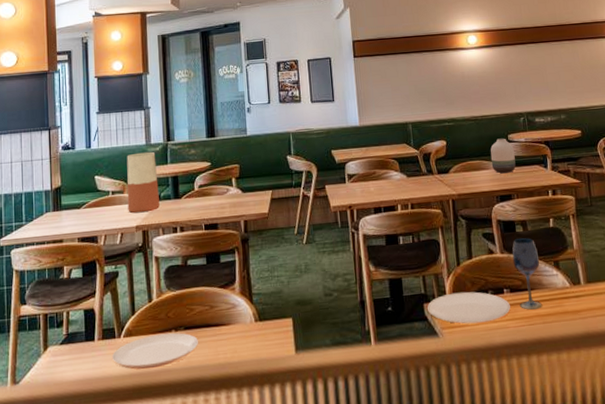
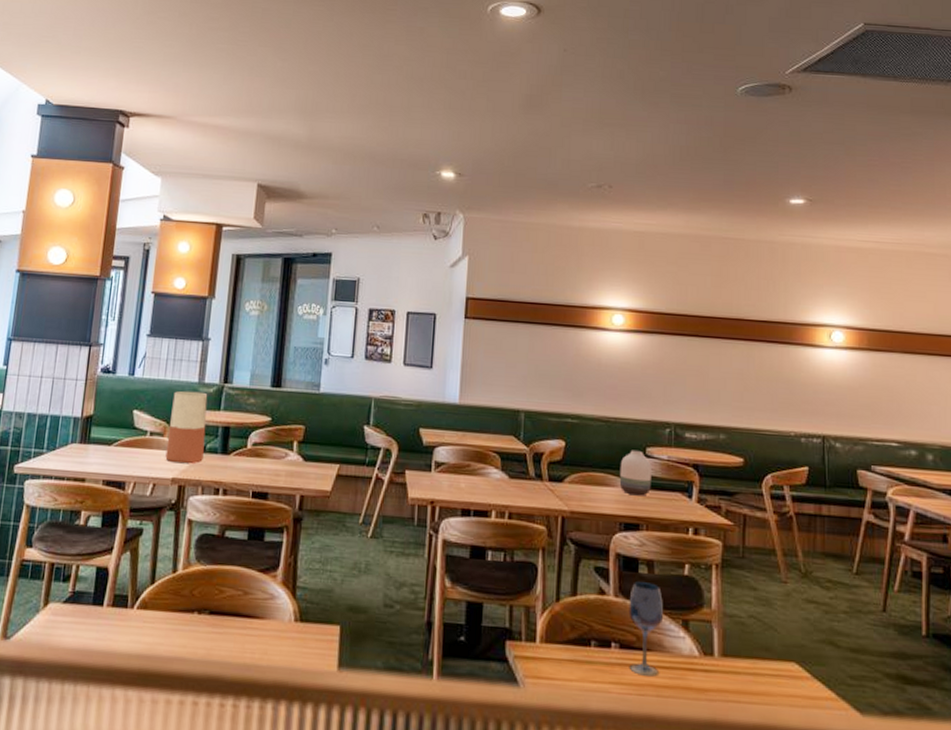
plate: present [111,332,199,370] -> none [119,612,225,654]
plate: present [427,291,511,324] -> none [510,634,617,681]

